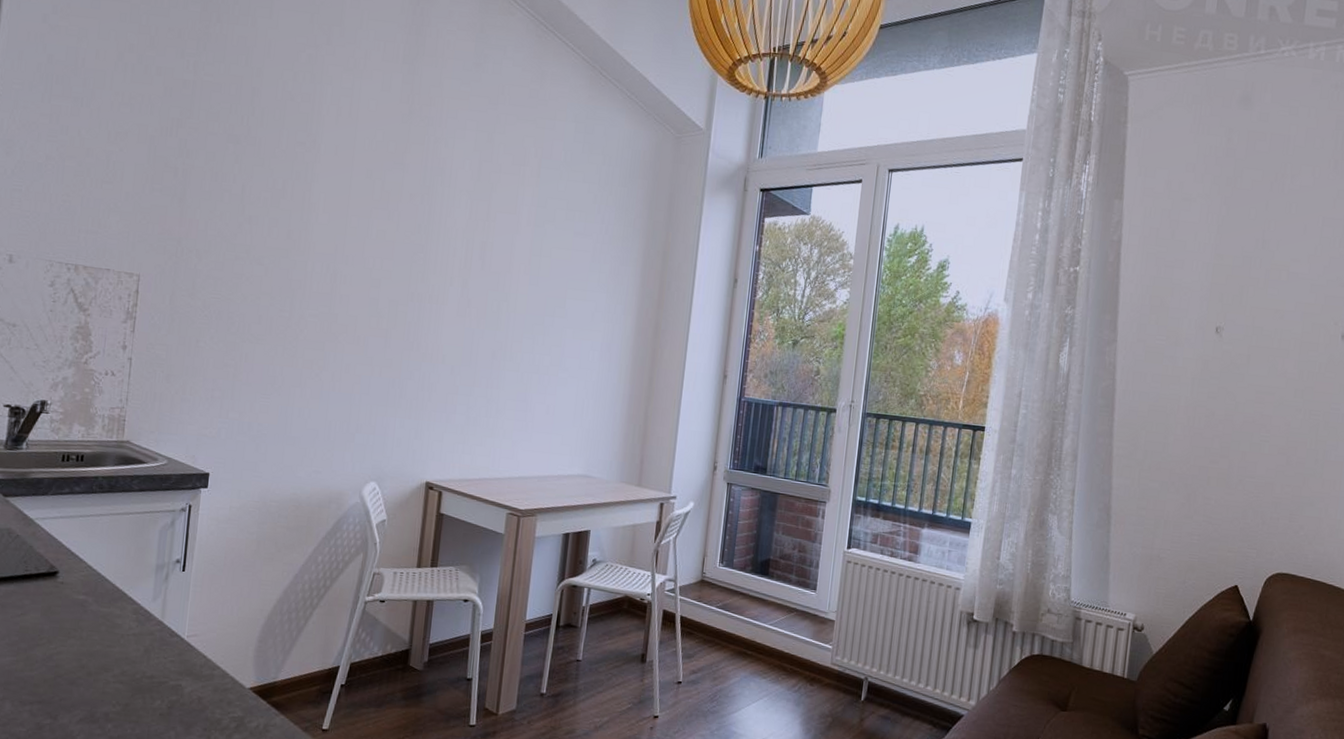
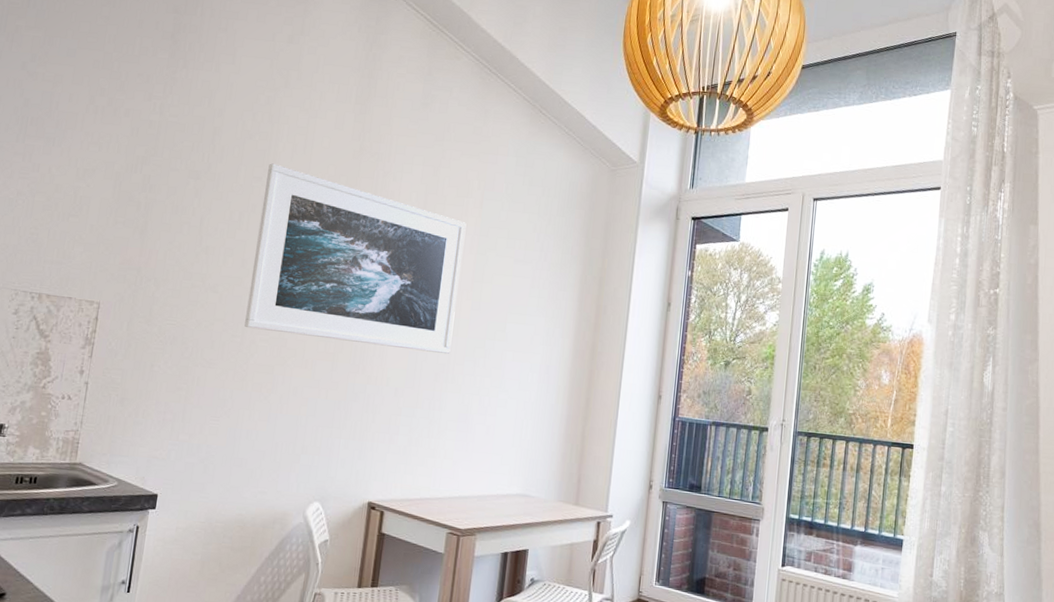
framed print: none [292,127,523,331] -> present [244,163,467,354]

